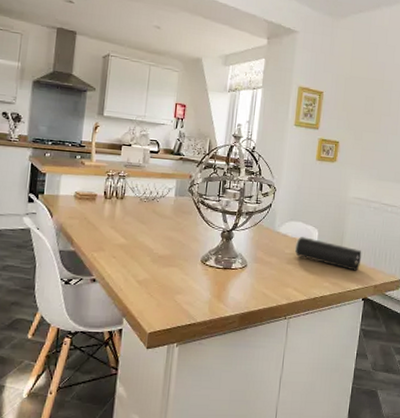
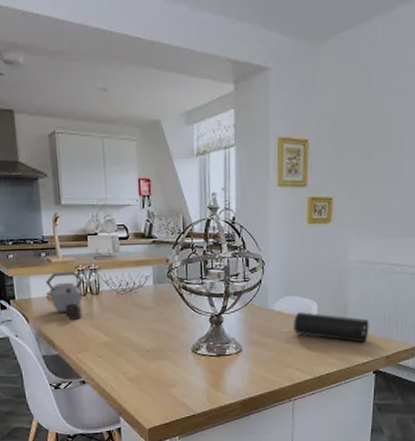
kettle: none [75,175,112,220] -> present [45,272,84,320]

